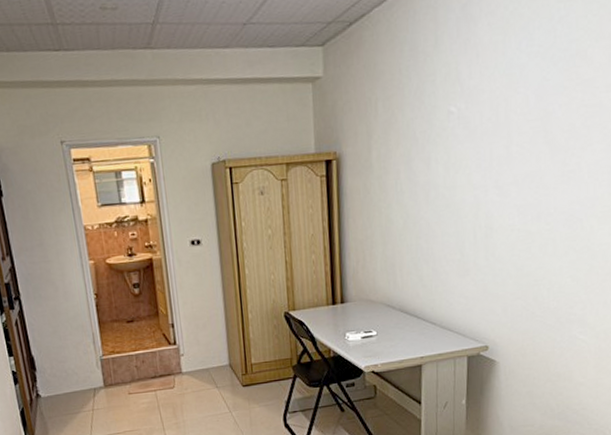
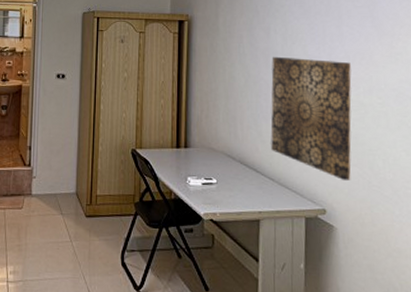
wall art: none [432,187,519,316] -> present [270,56,352,182]

